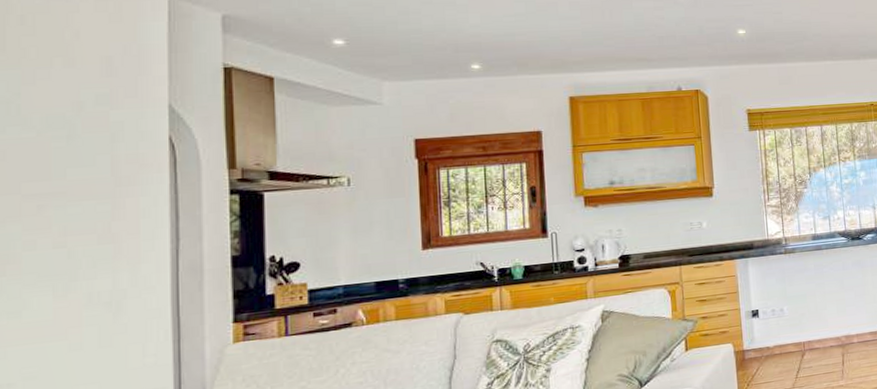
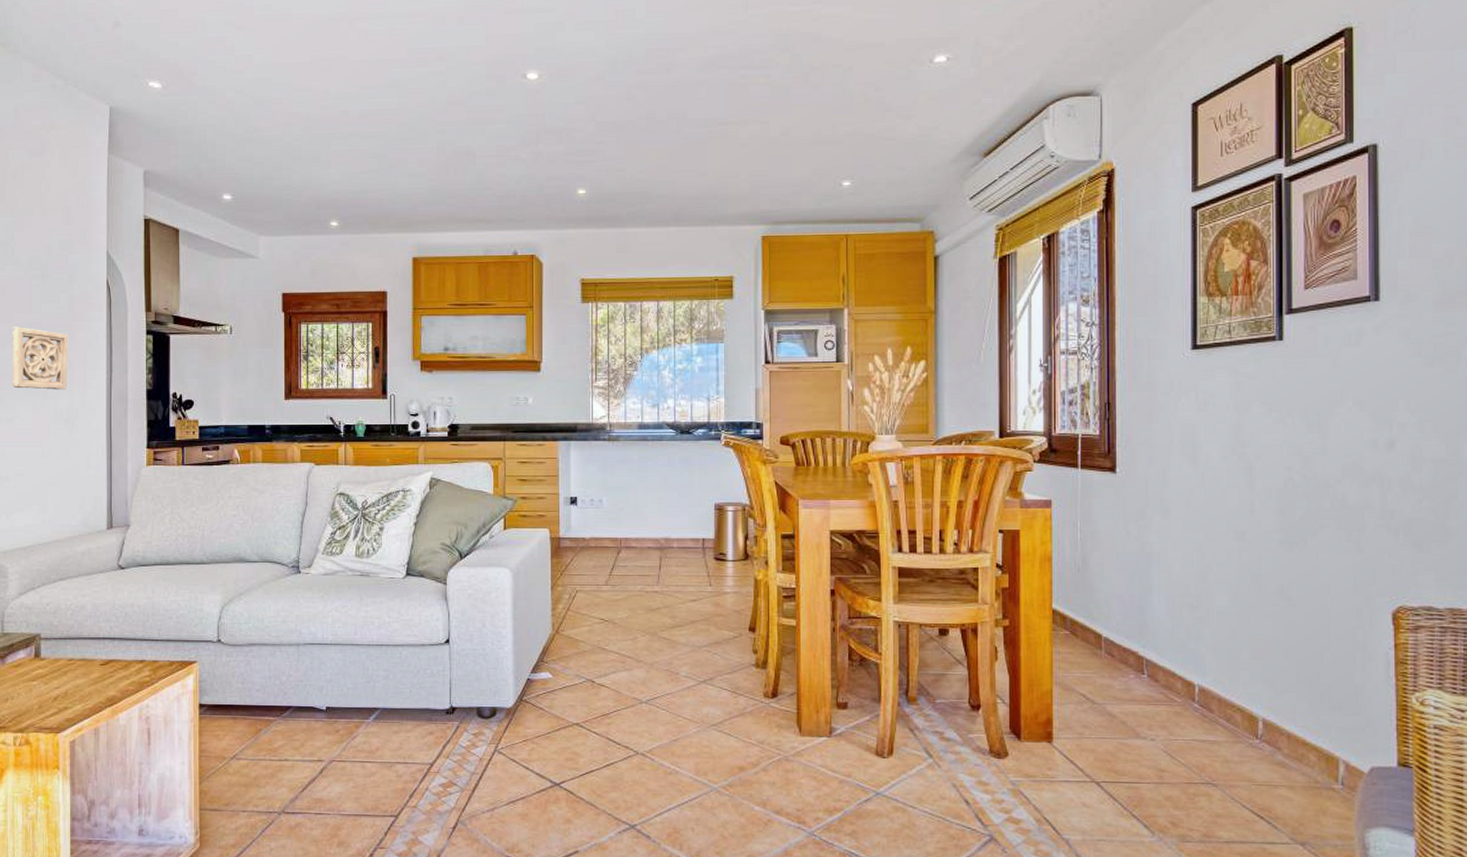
wall ornament: none [18,198,111,273] -> present [12,326,69,391]

